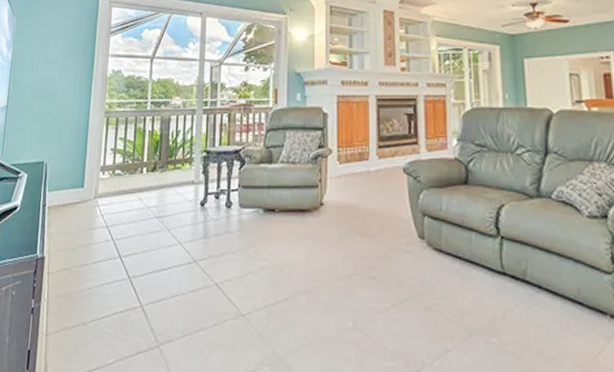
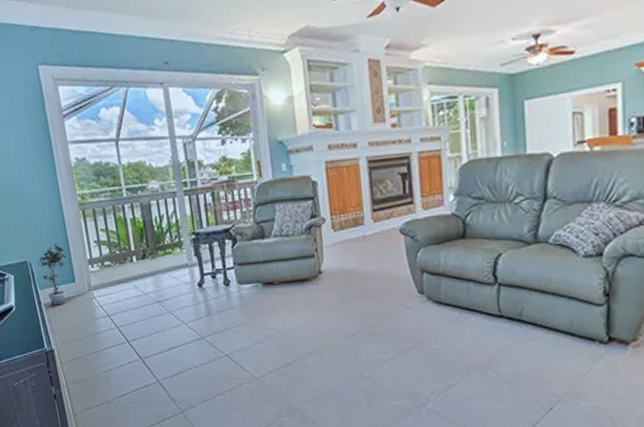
potted plant: none [53,148,82,210] -> present [37,244,67,306]

